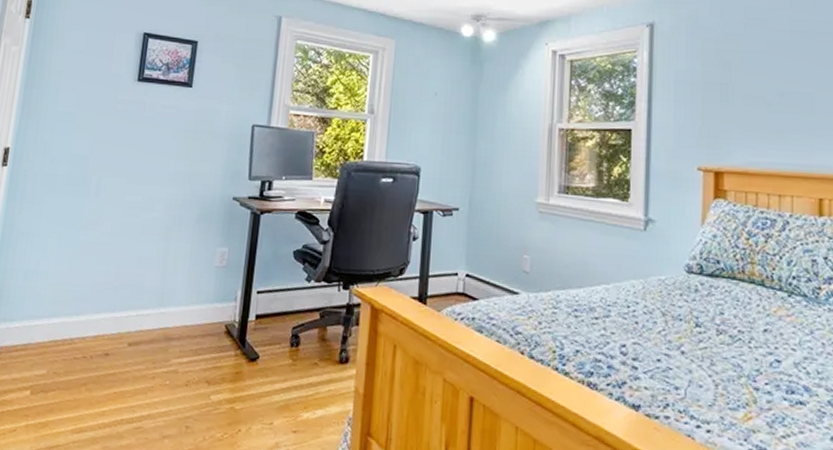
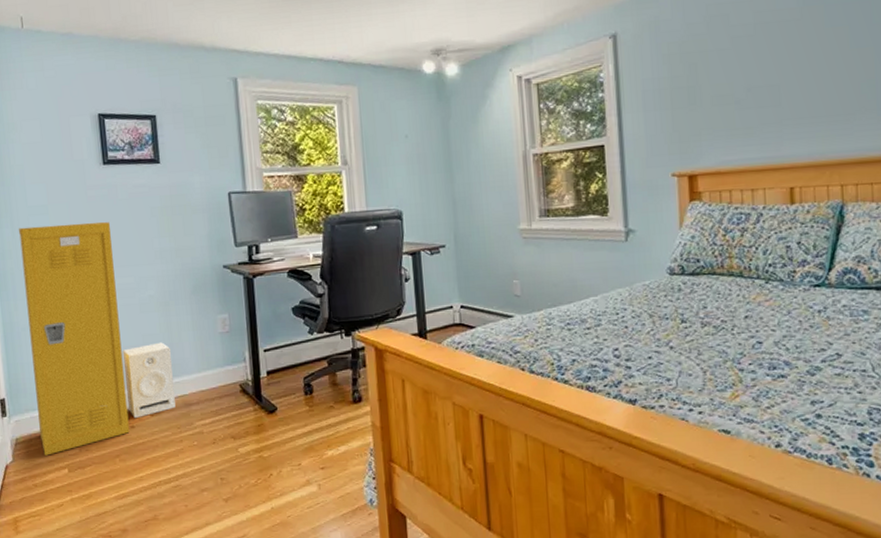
locker: none [10,131,132,373] -> present [18,221,130,456]
stereo: none [106,267,163,345] -> present [122,342,176,418]

